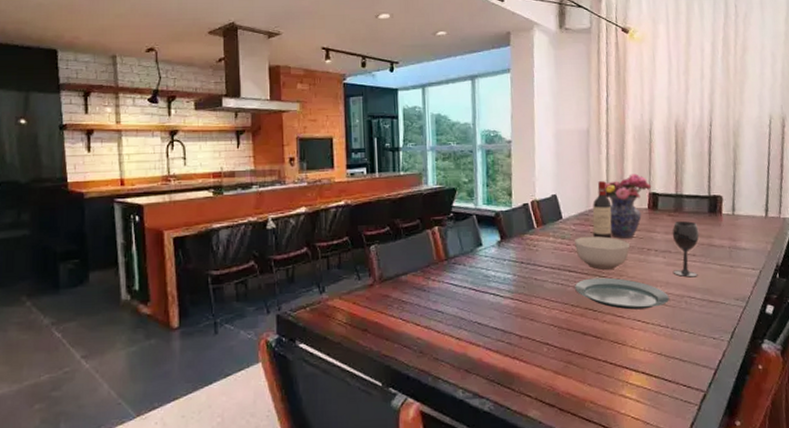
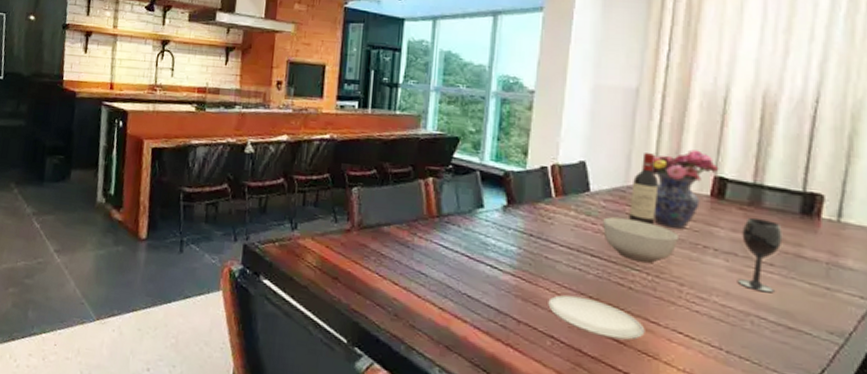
plate: none [541,306,615,336] -> present [548,295,645,340]
plate: present [575,277,669,310] -> none [597,268,728,321]

